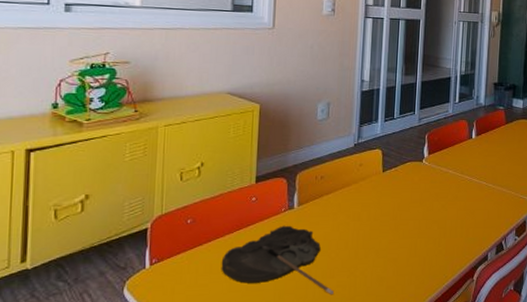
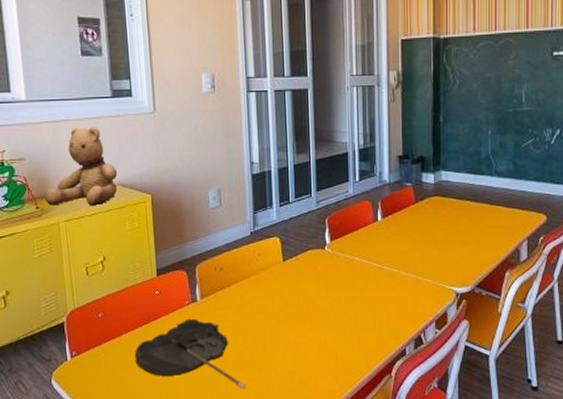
teddy bear: none [145,36,228,112] -> present [44,127,118,206]

